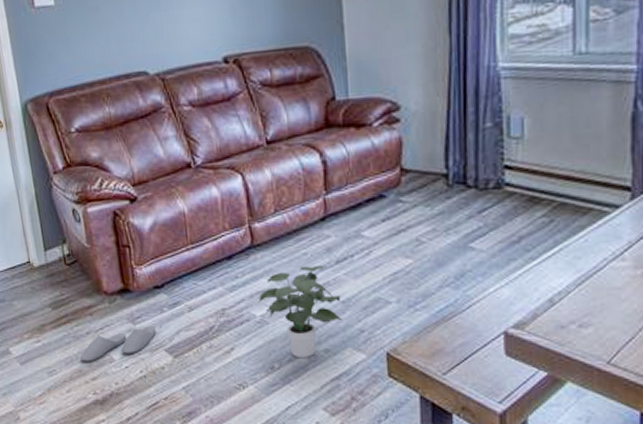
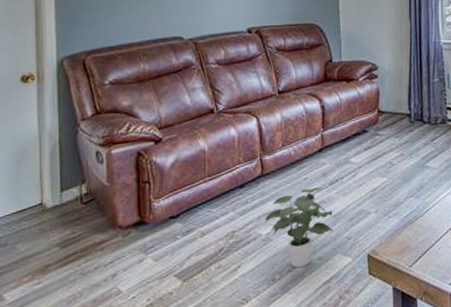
slippers: present [80,326,157,362] -> none [85,254,168,298]

